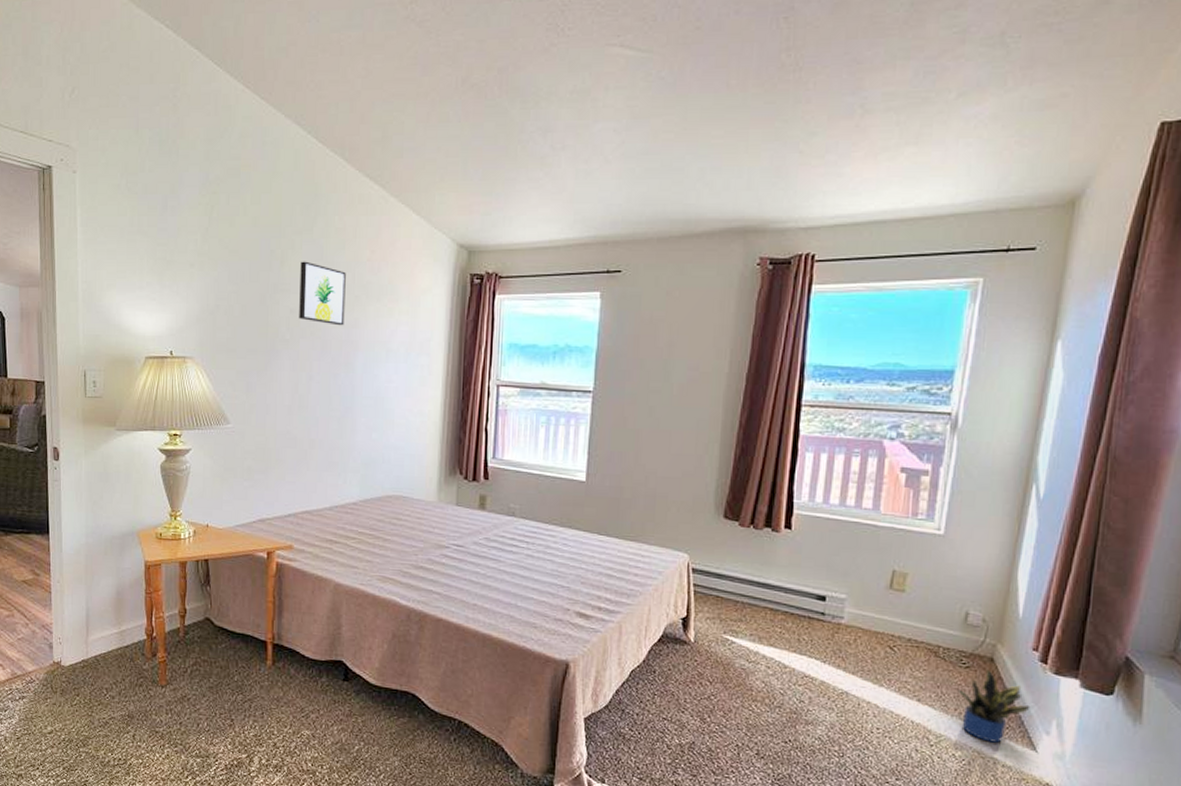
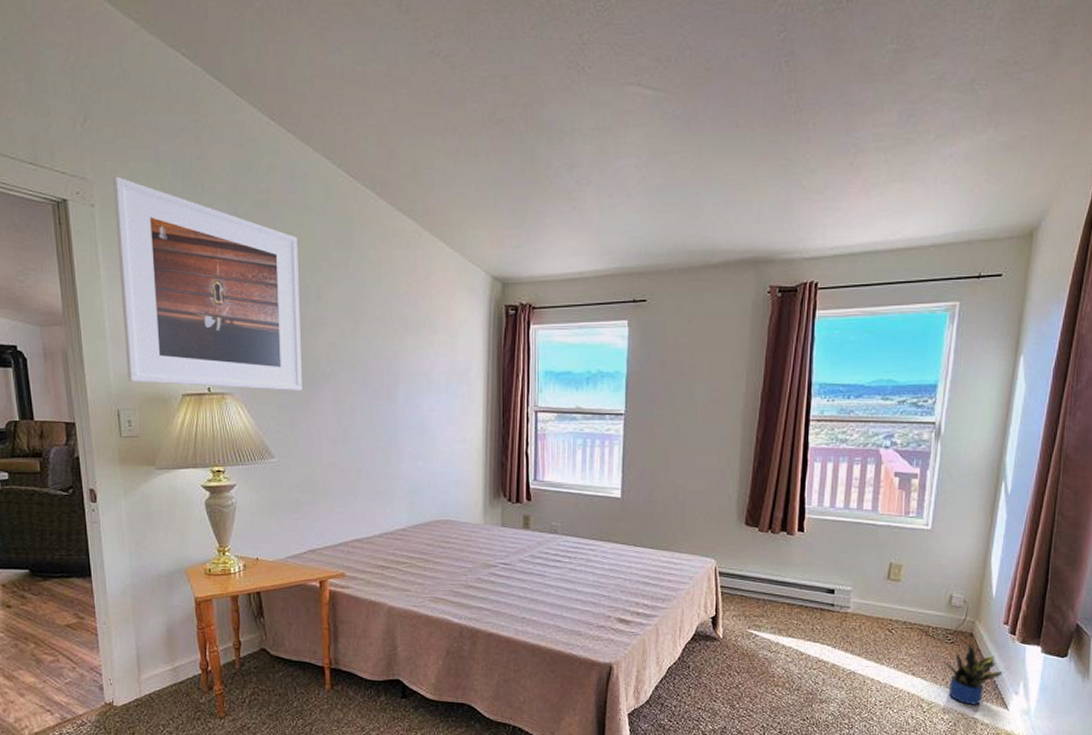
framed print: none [94,143,265,357] -> present [113,176,302,391]
wall art: present [299,261,346,326] -> none [337,295,385,358]

